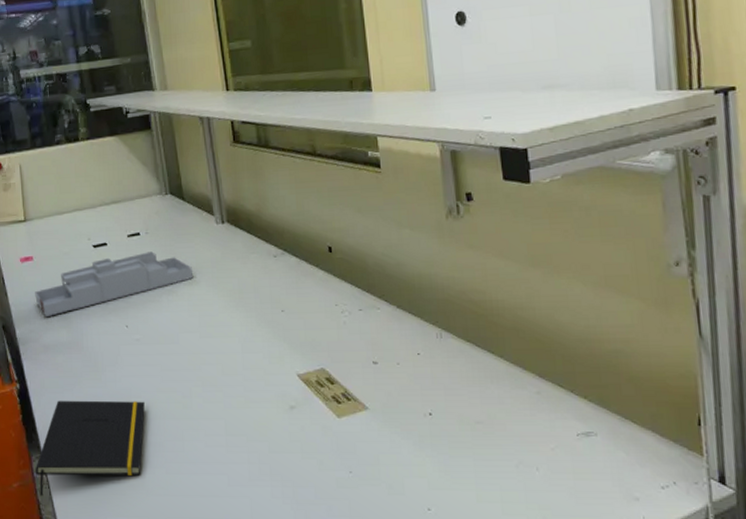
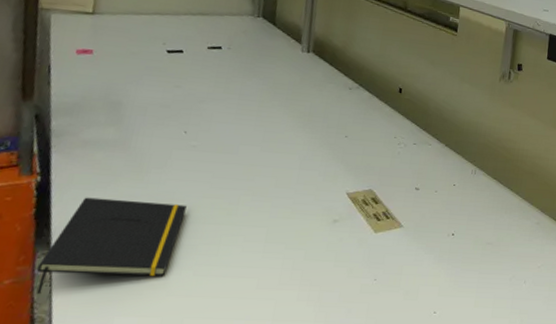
desk organizer: present [35,251,194,318] -> none [84,64,268,113]

